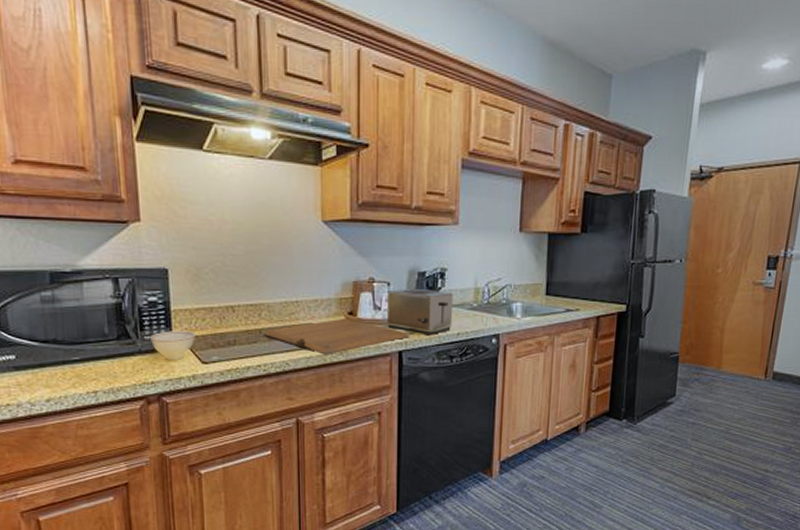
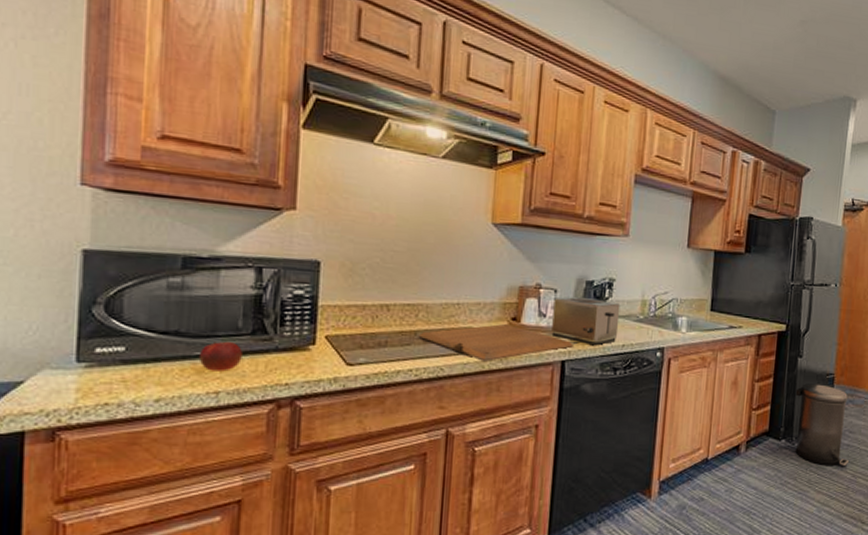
fruit: none [75,346,112,373] -> present [198,341,242,372]
bowl: present [149,331,196,361] -> none [289,327,343,361]
pedal bin: none [637,363,695,444] -> present [795,383,850,467]

